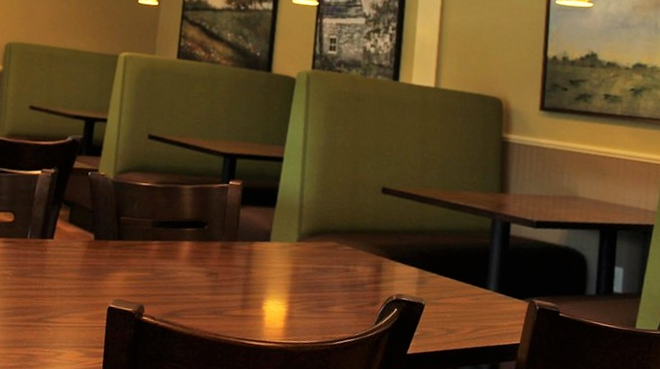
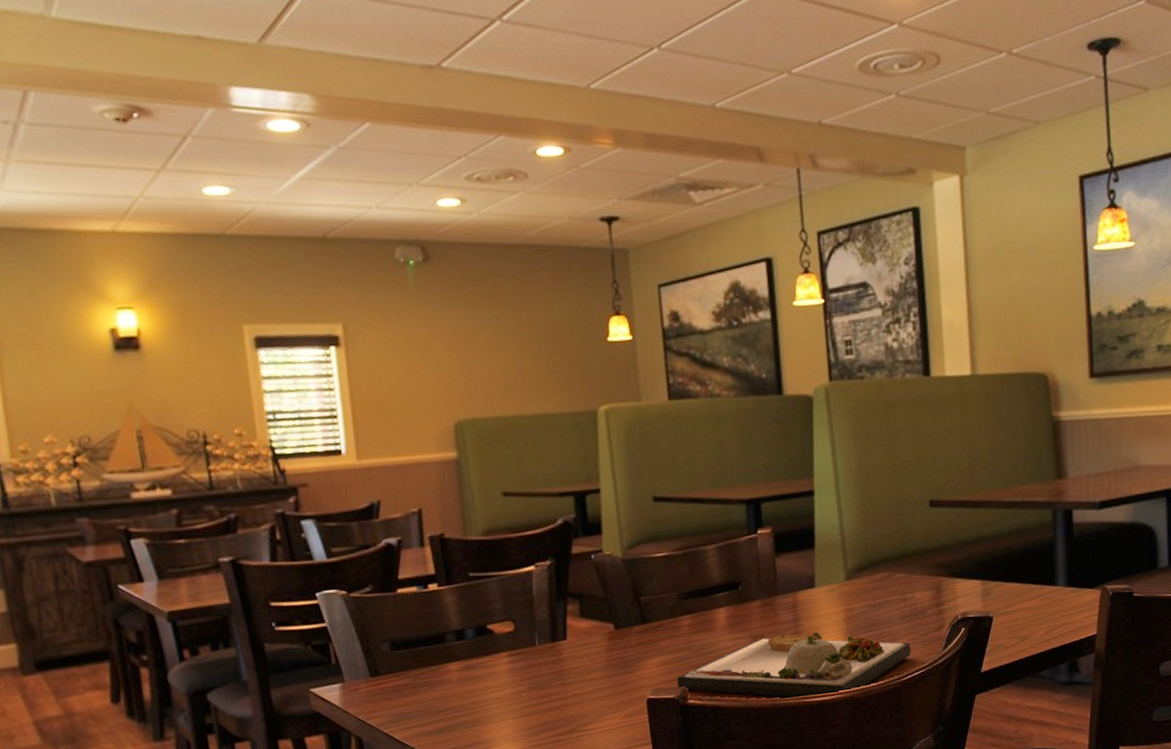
dinner plate: none [136,276,346,343] -> present [677,631,911,698]

